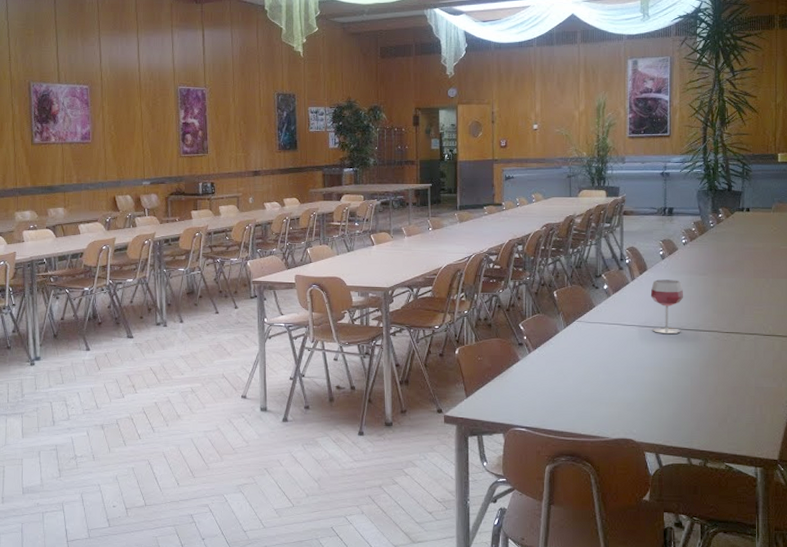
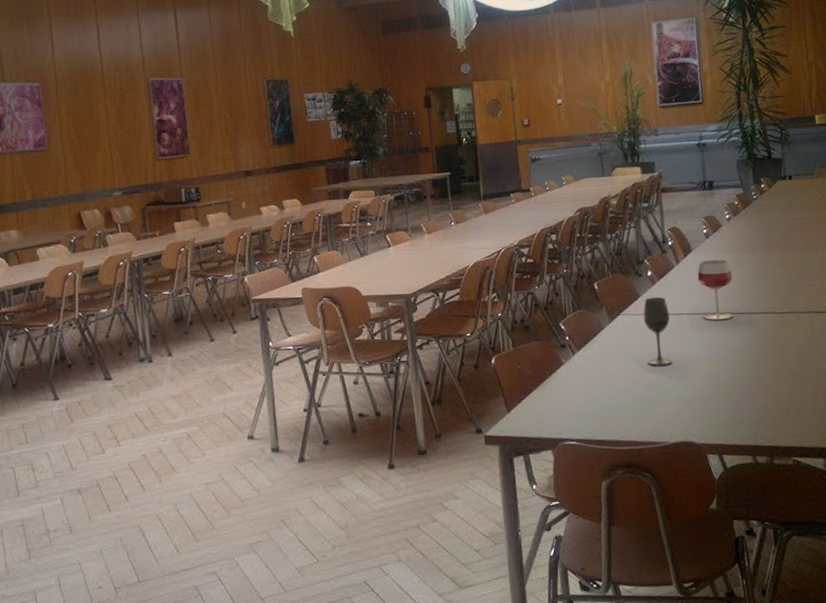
wine glass: none [597,308,621,370] -> present [643,296,672,366]

